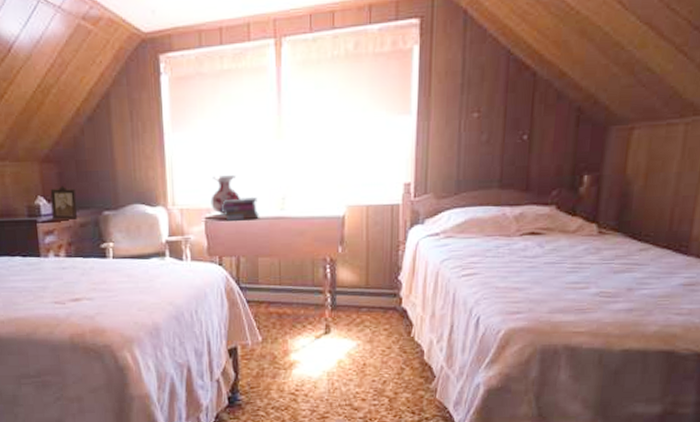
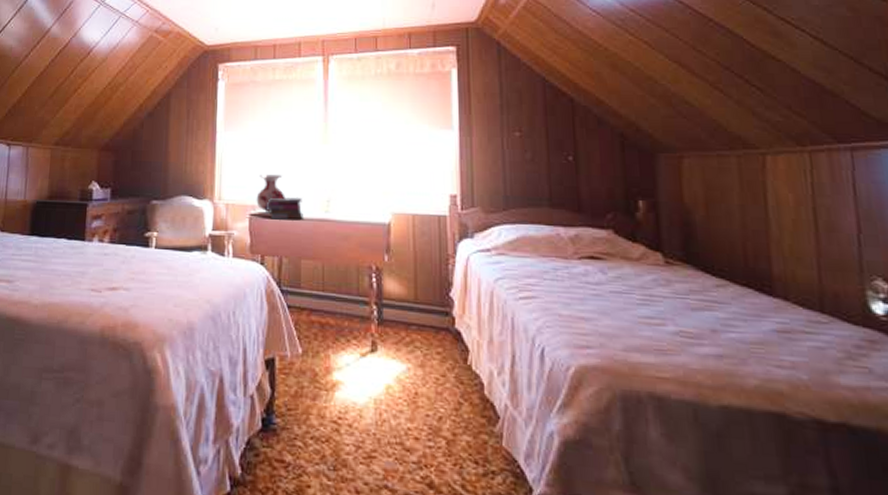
photo frame: present [50,186,78,220] -> none [102,173,129,206]

